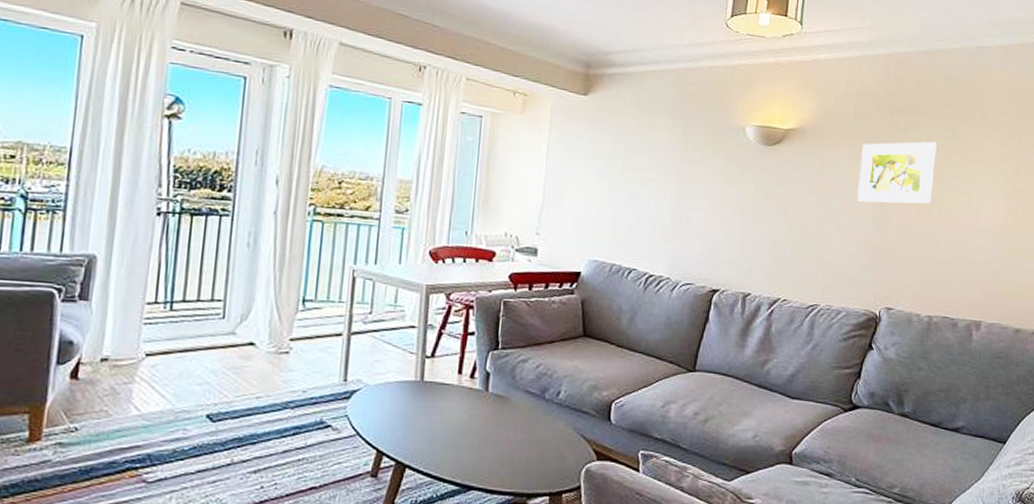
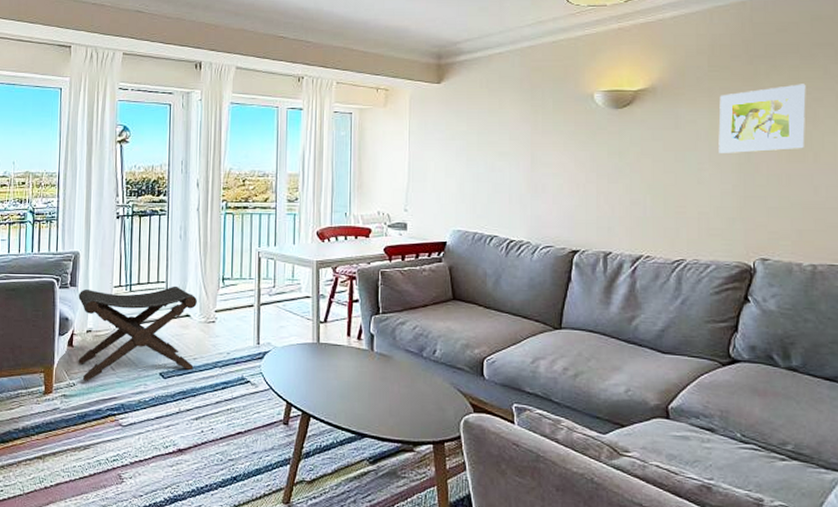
footstool: none [84,305,266,425] -> present [78,285,197,381]

